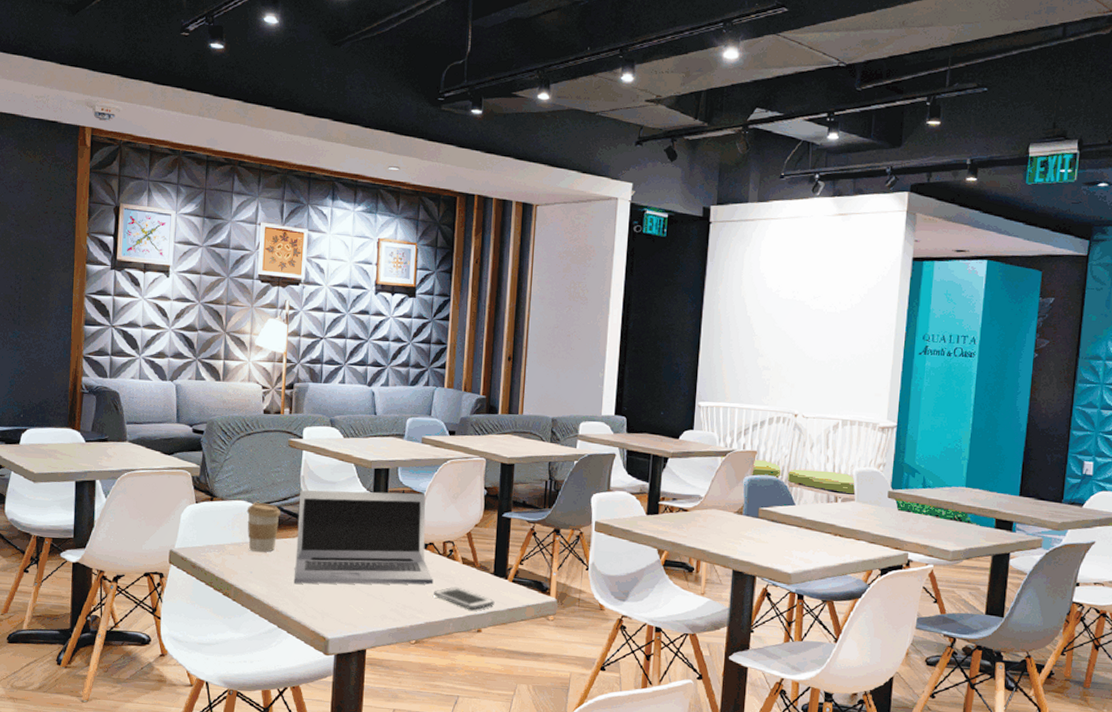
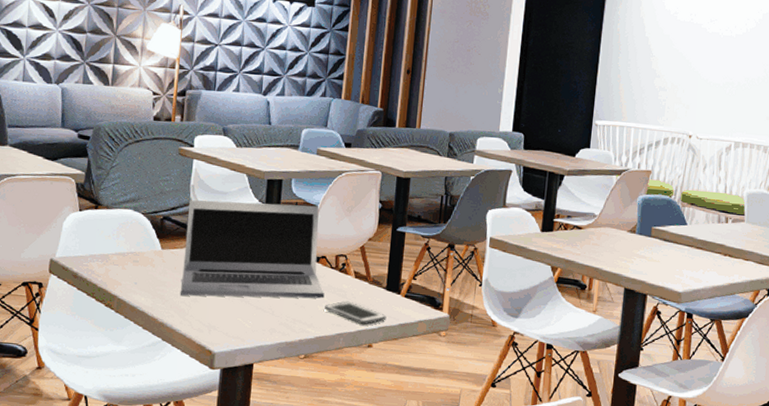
coffee cup: present [246,503,281,552] -> none [133,212,169,263]

